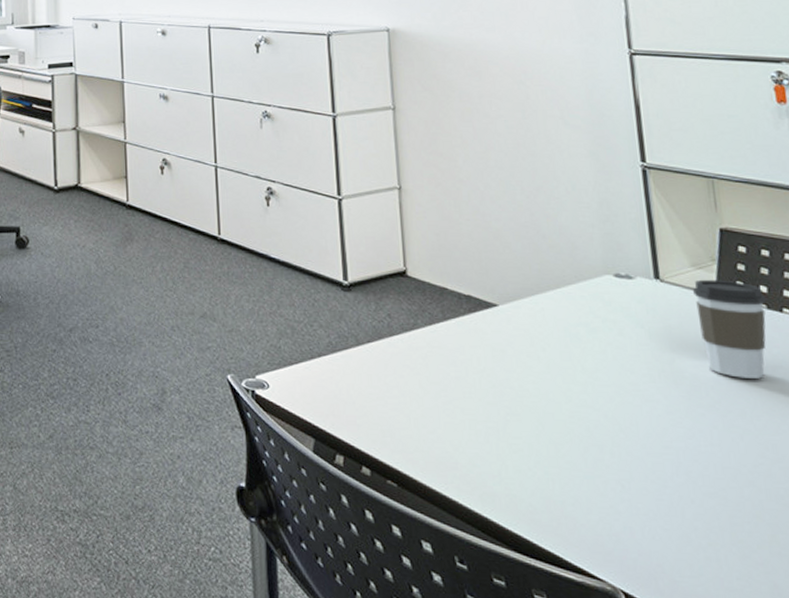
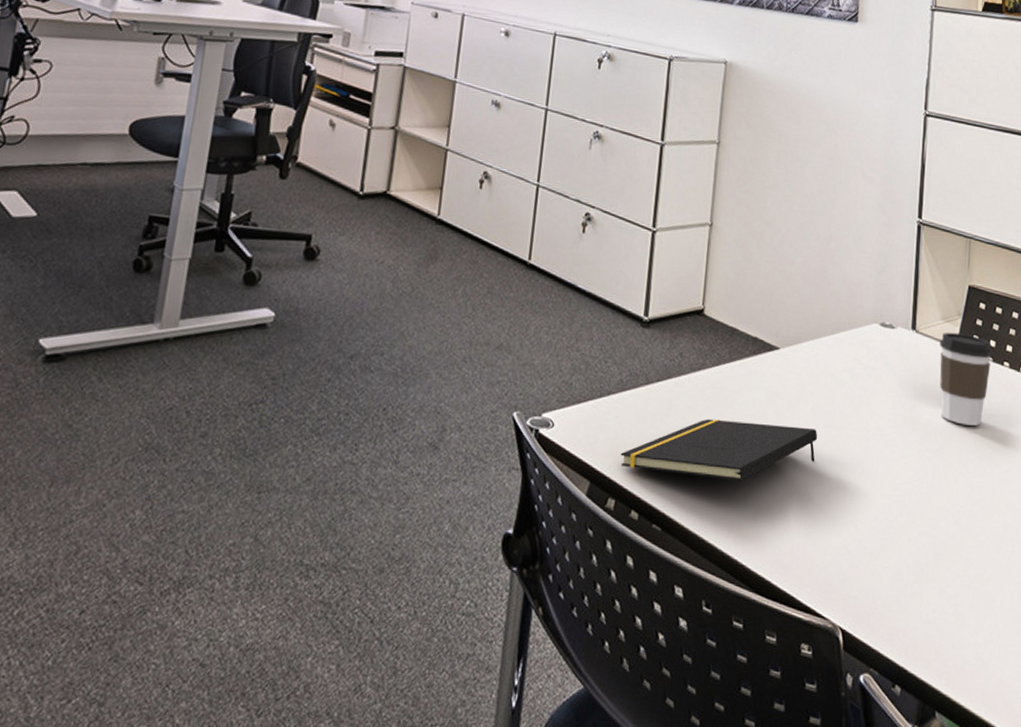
notepad: none [341,377,560,439] -> present [620,419,818,482]

